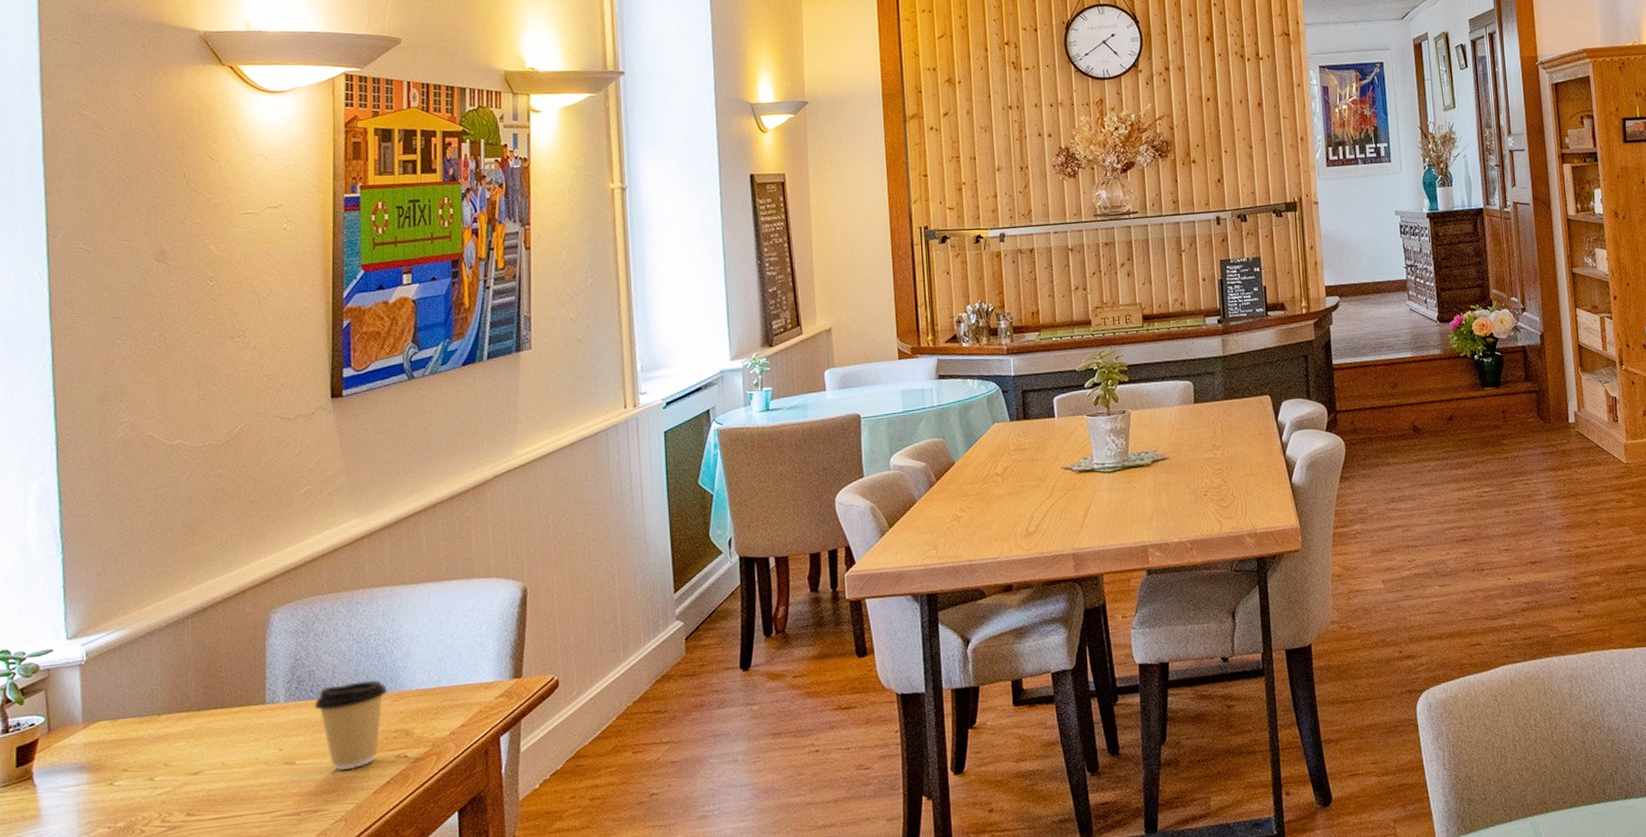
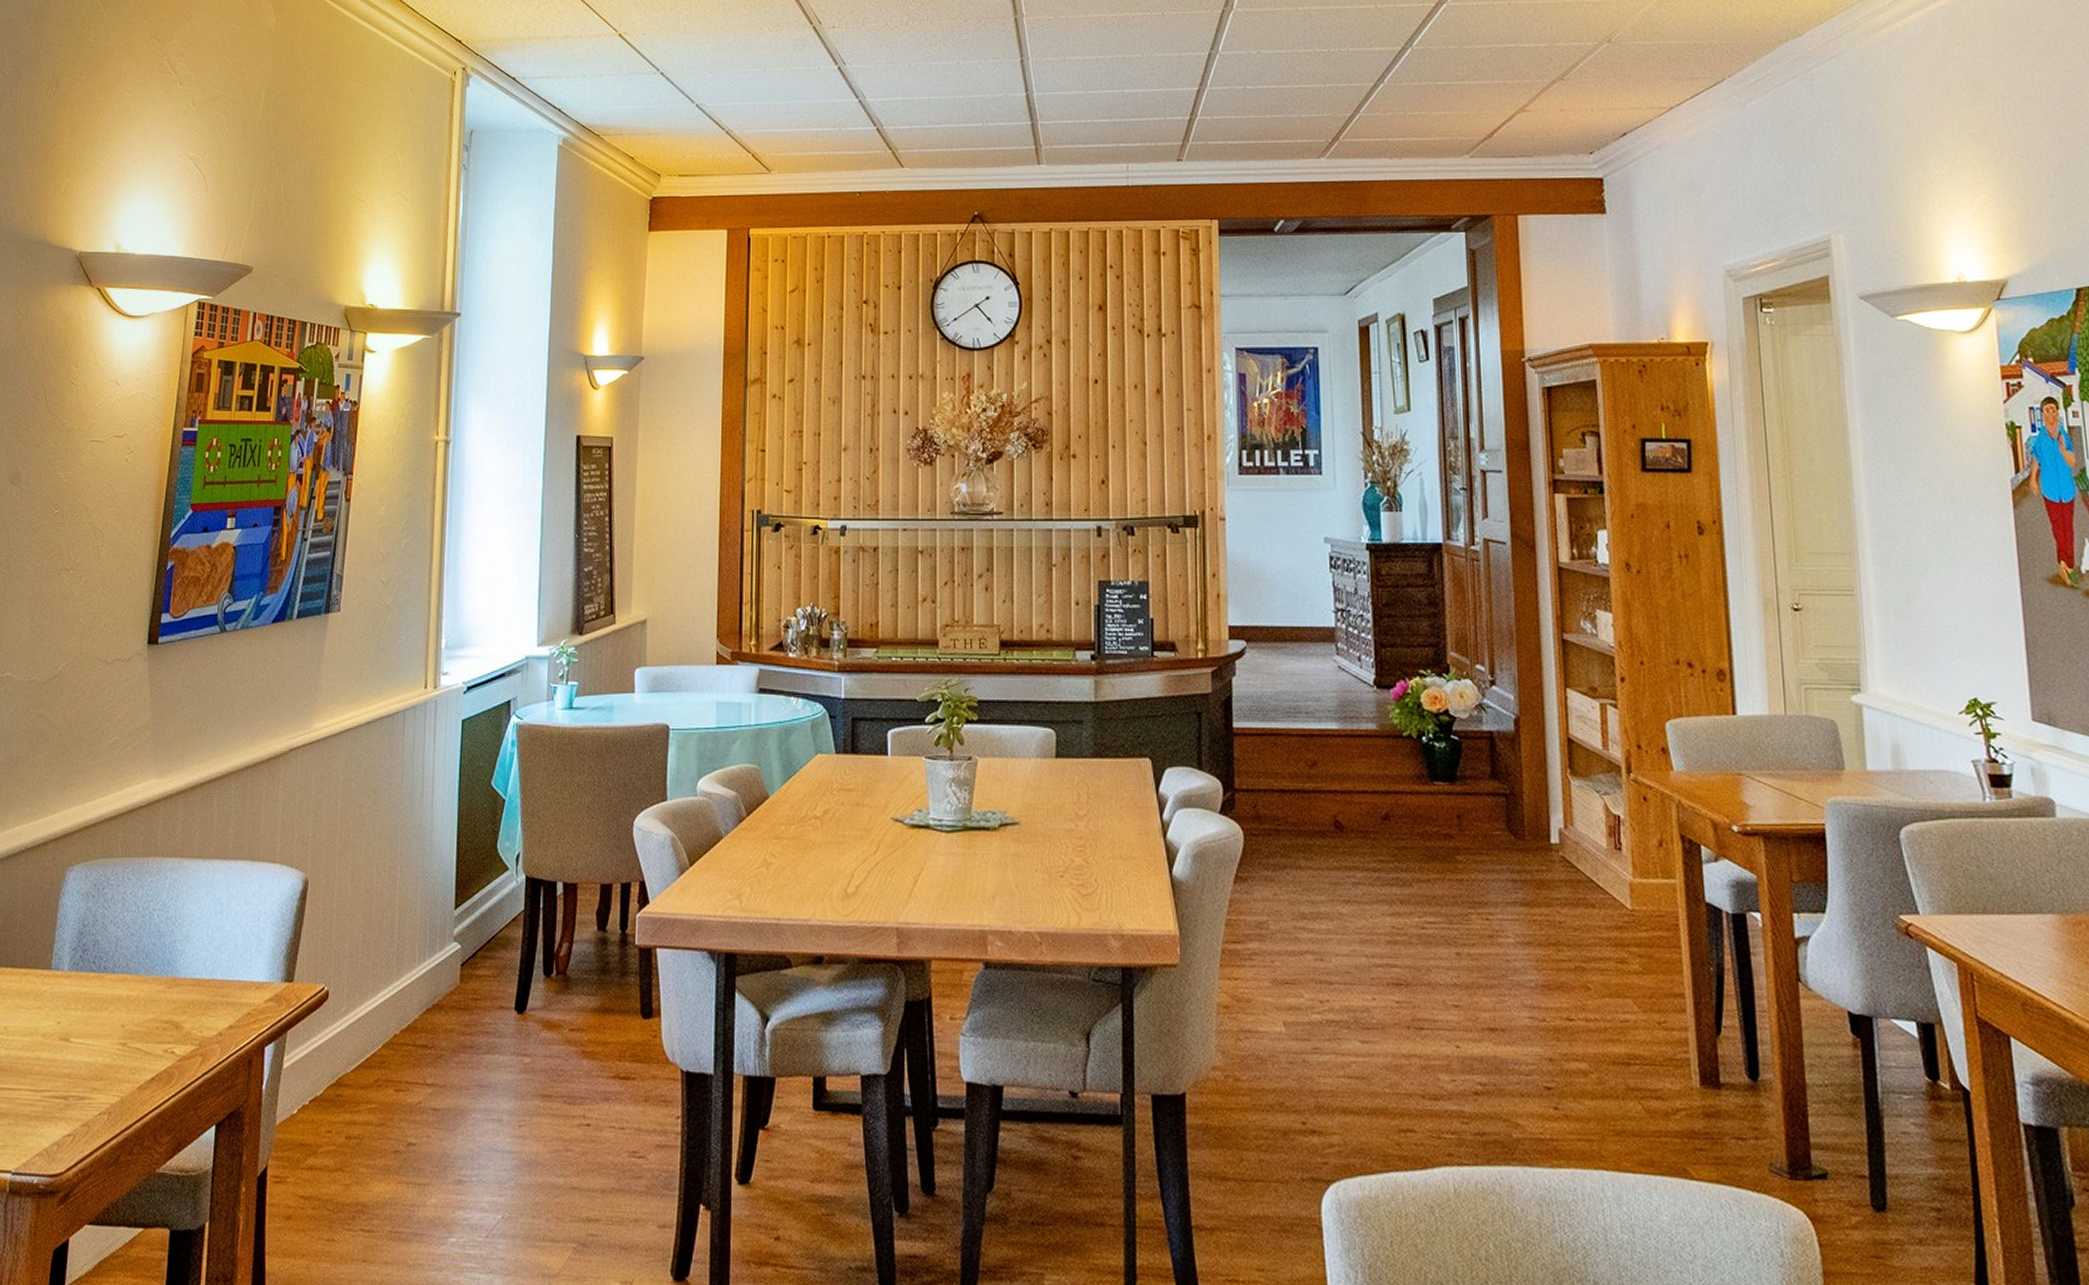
coffee cup: present [314,680,387,772] -> none [94,959,164,1058]

